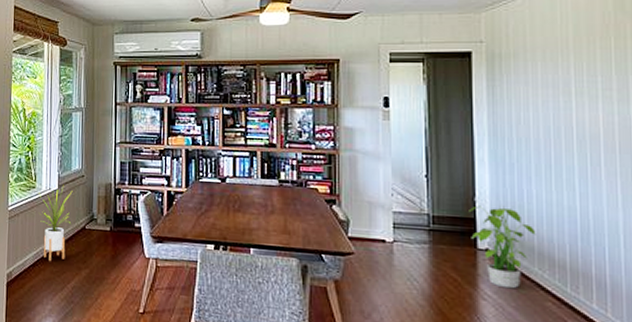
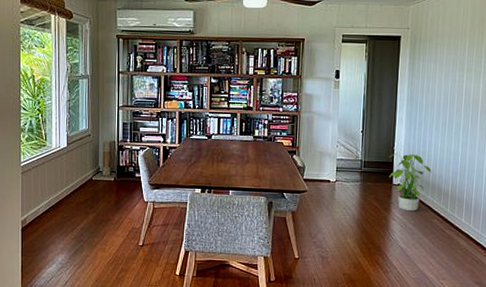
house plant: present [38,185,73,262] -> none [48,143,81,209]

